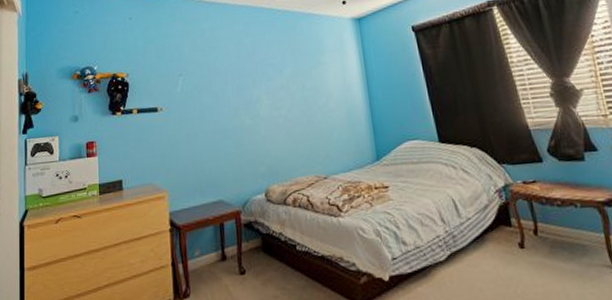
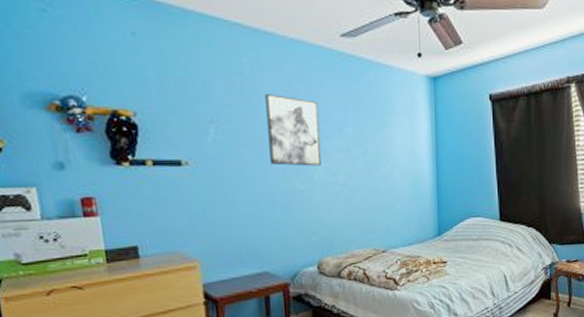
wall art: none [220,48,266,105] -> present [265,94,322,167]

